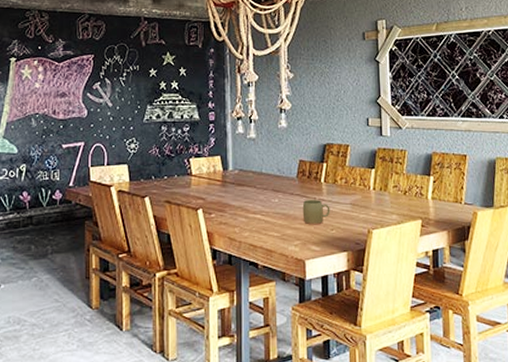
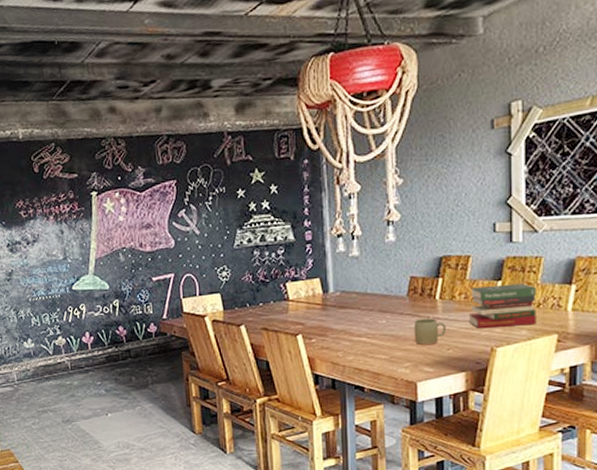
books: none [348,172,404,211] -> present [468,283,536,328]

